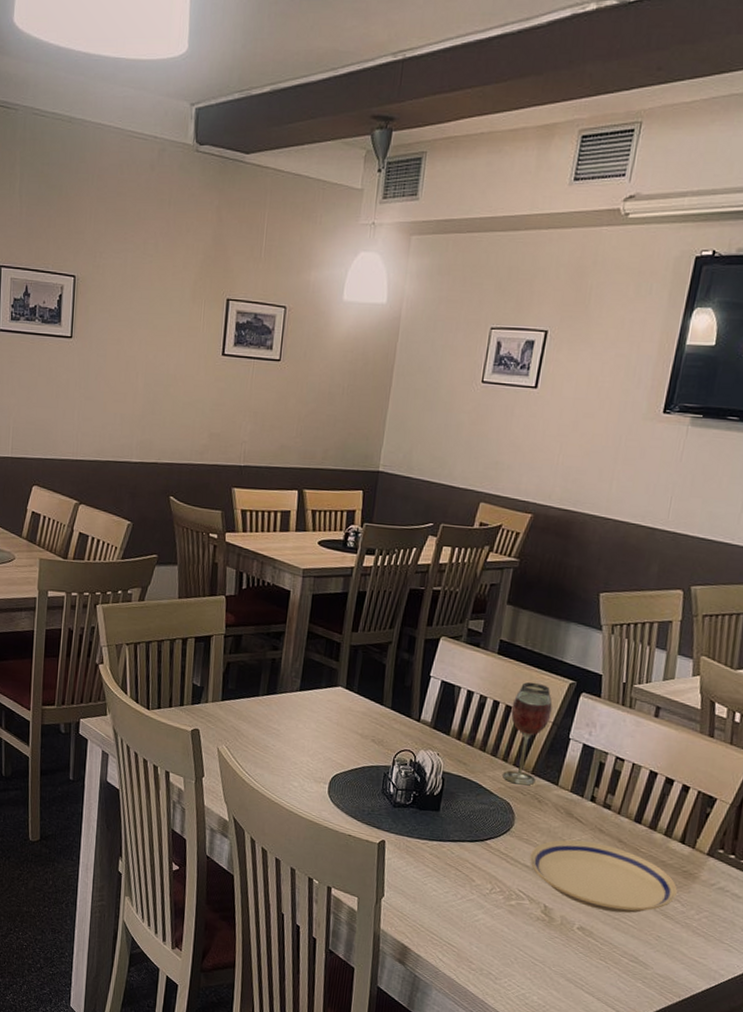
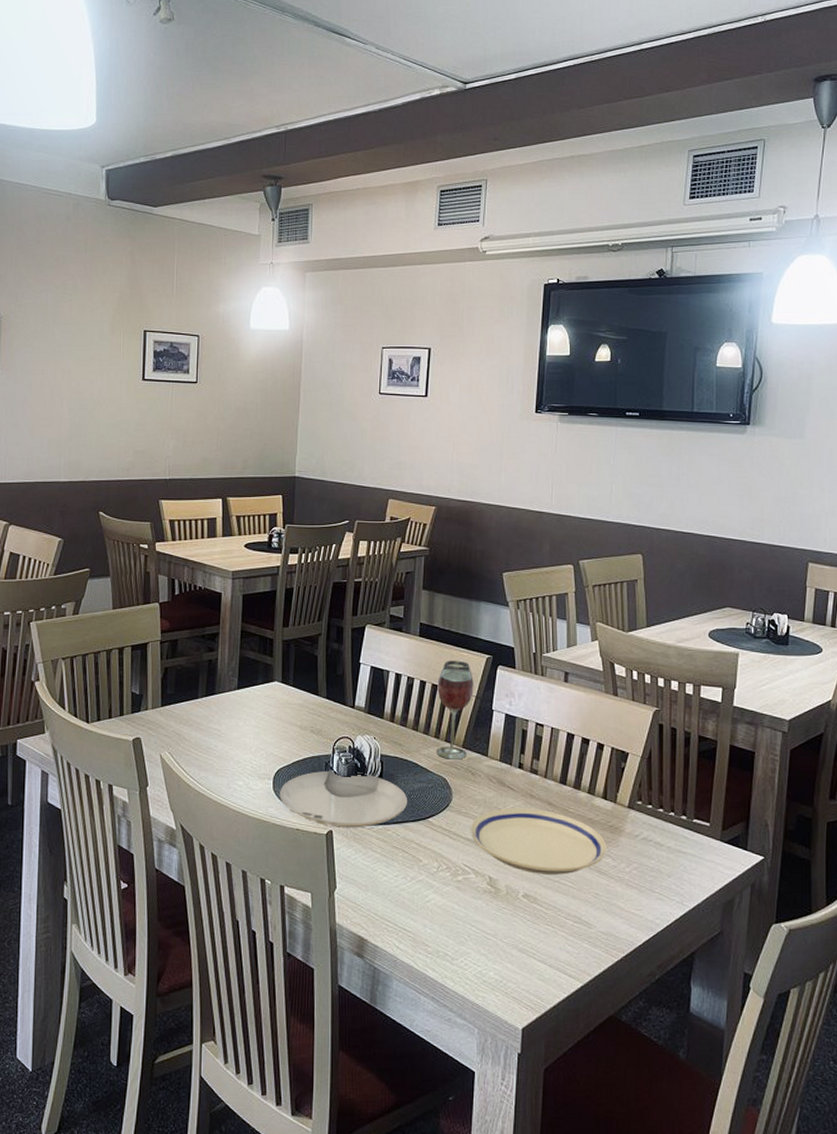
plate: none [334,781,467,842] -> present [280,770,408,828]

